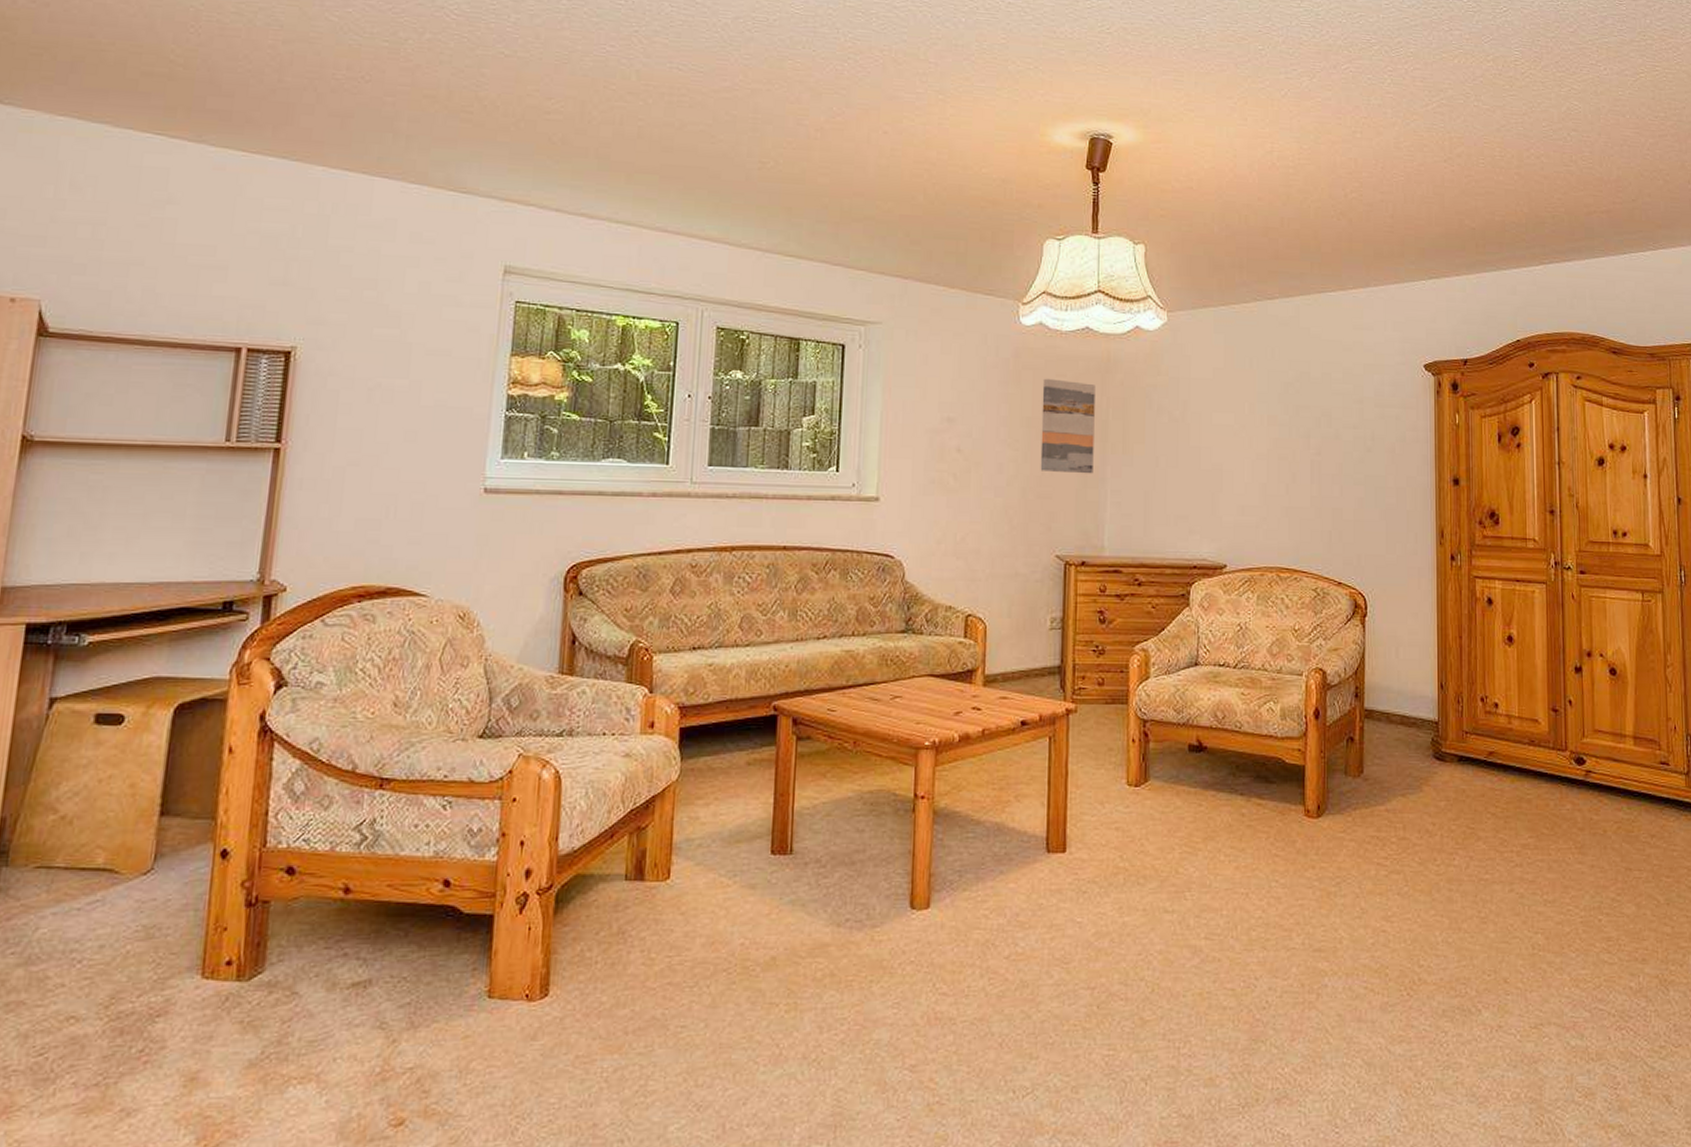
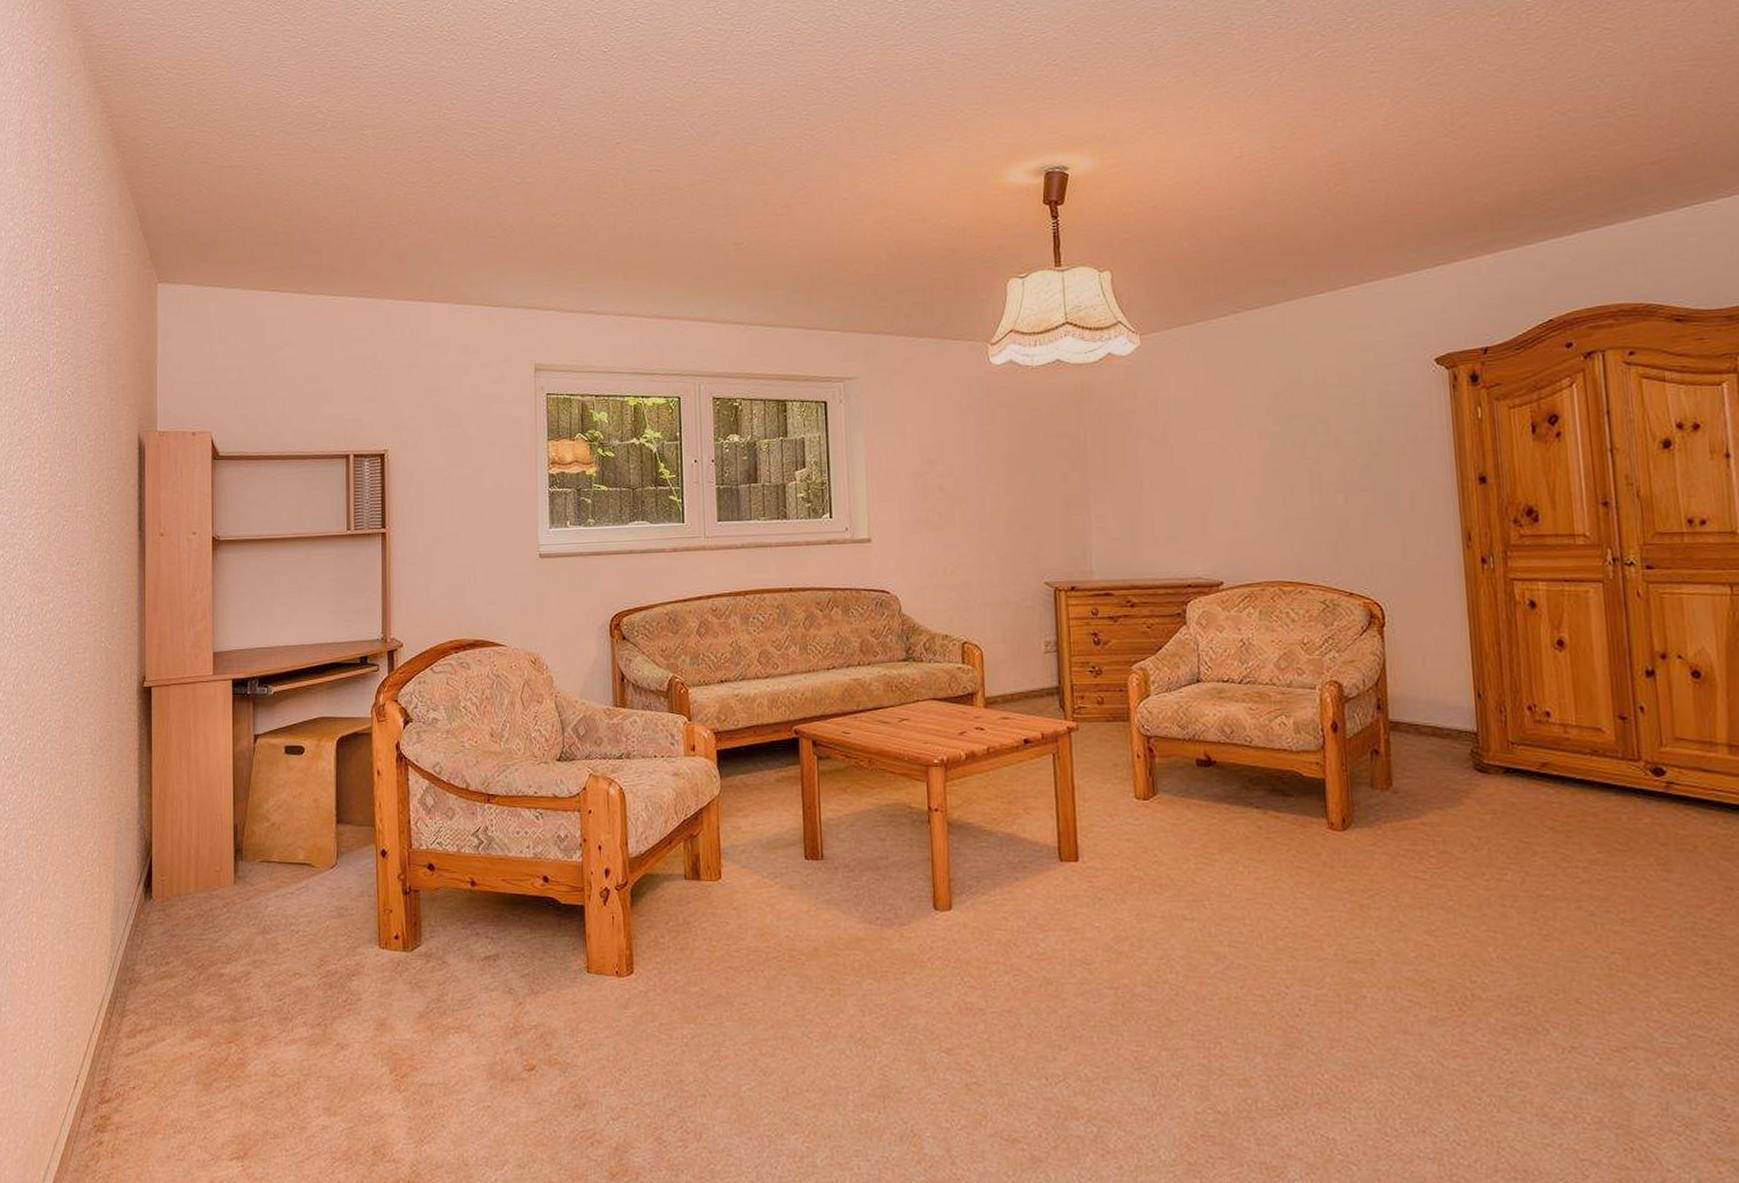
wall art: present [1040,378,1095,474] -> none [1017,413,1076,503]

